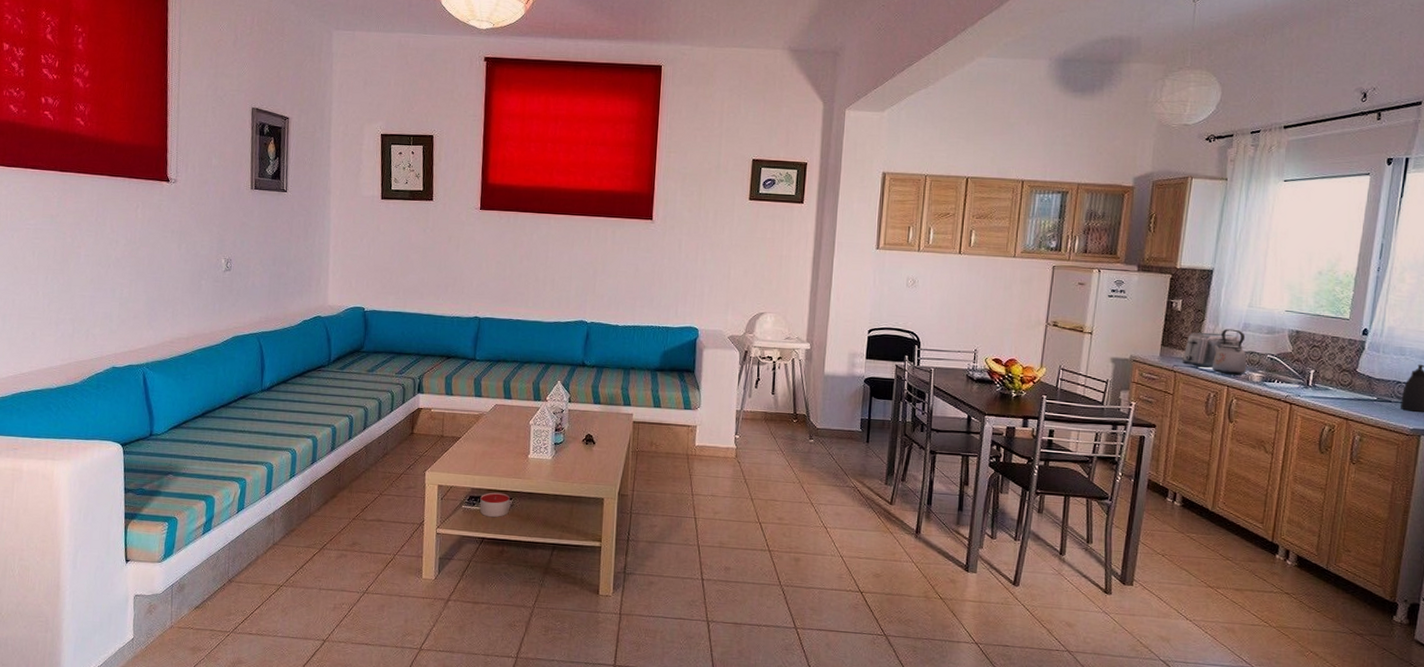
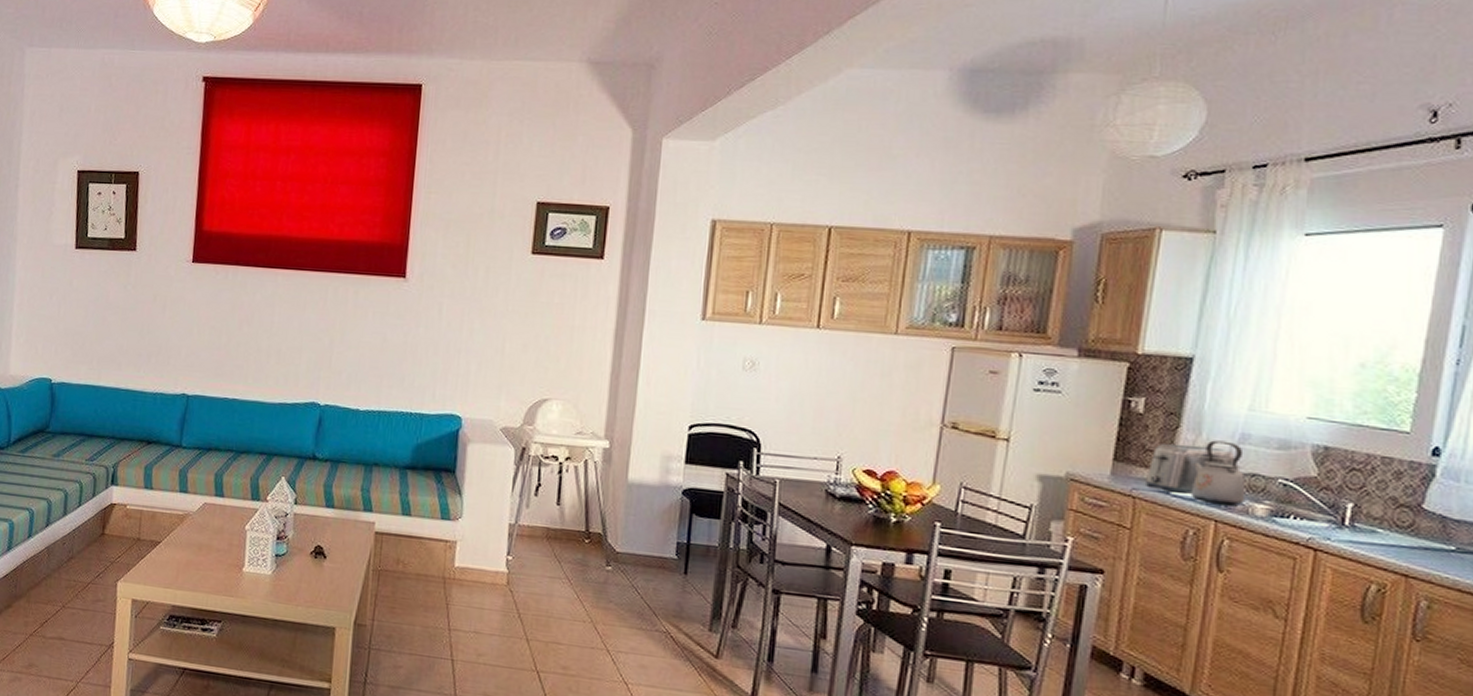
candle: present [479,492,510,518] -> none [181,611,219,644]

